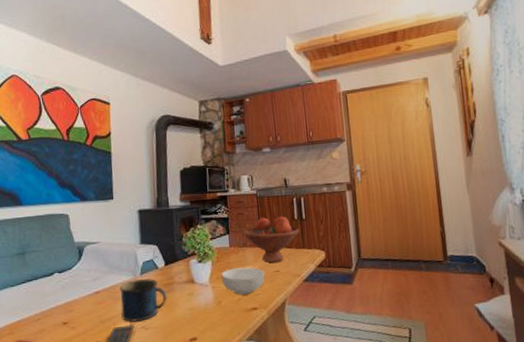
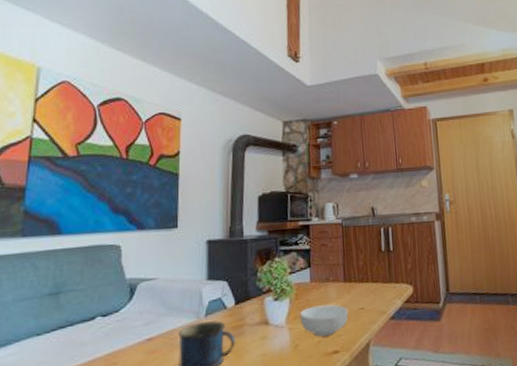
fruit bowl: present [243,216,300,263] -> none [326,247,387,299]

